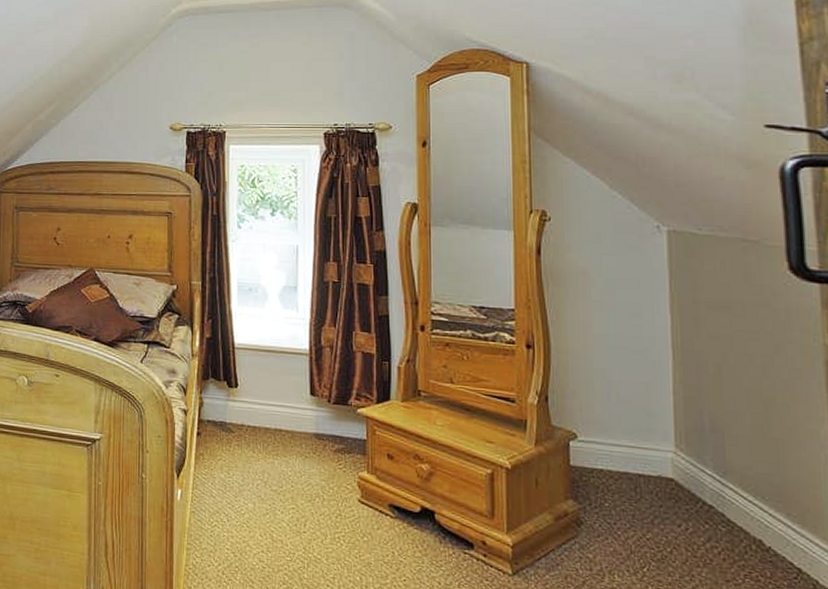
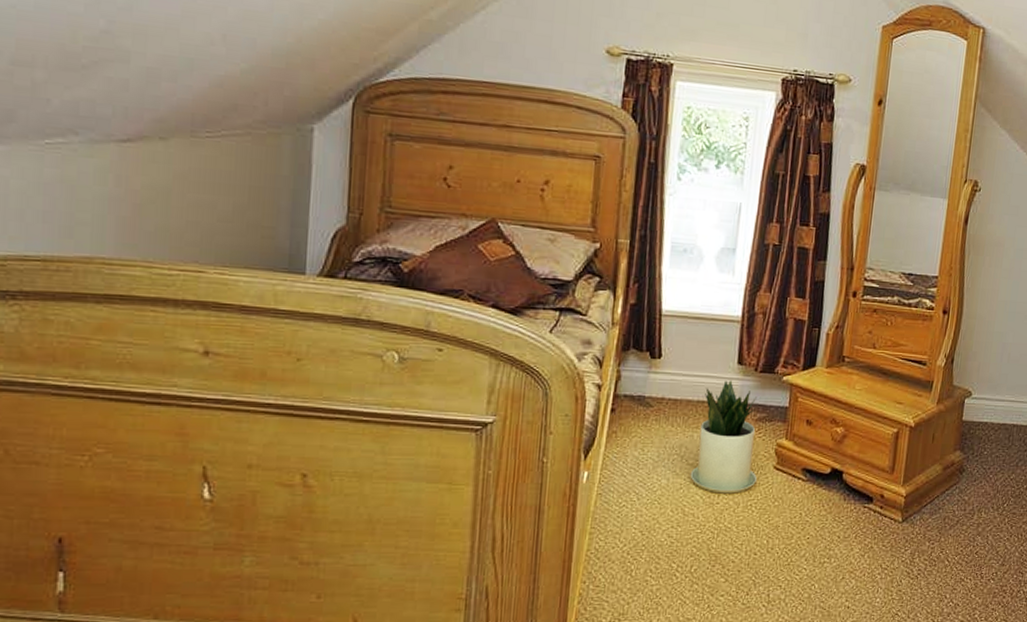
planter: none [275,410,342,524] -> present [690,380,757,494]

